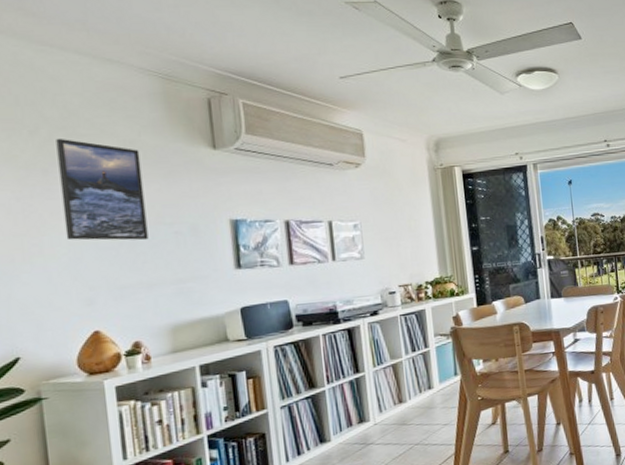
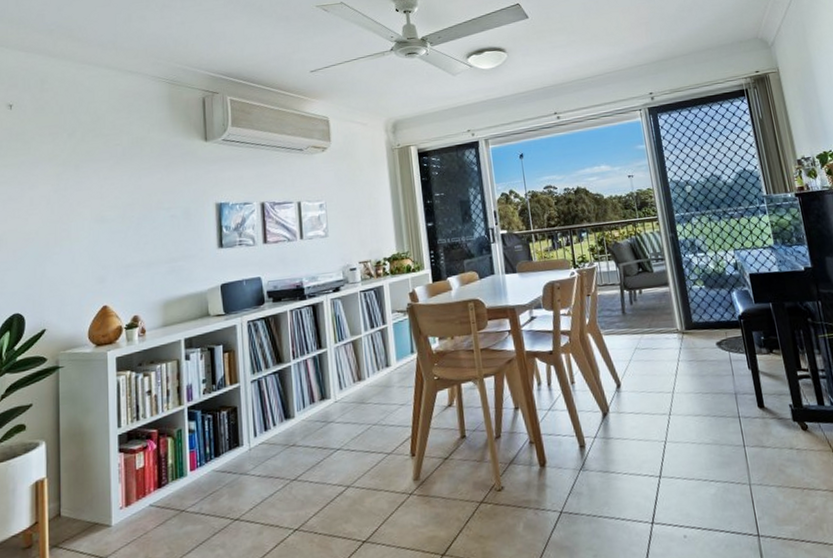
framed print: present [56,138,149,241] -> none [87,138,150,225]

